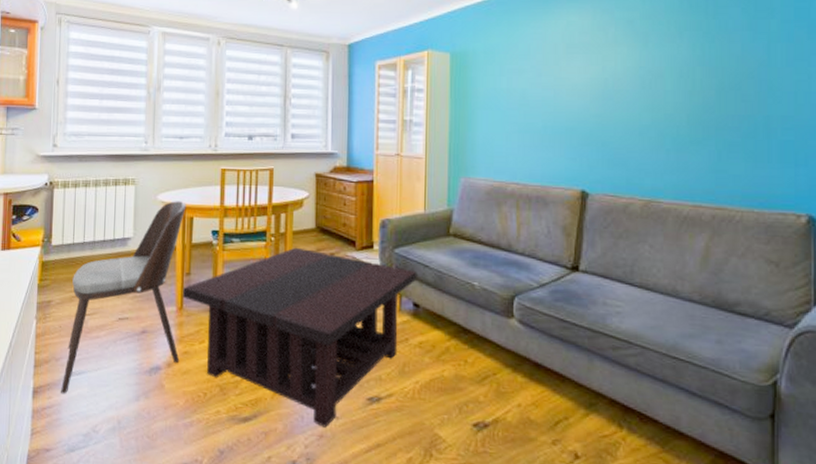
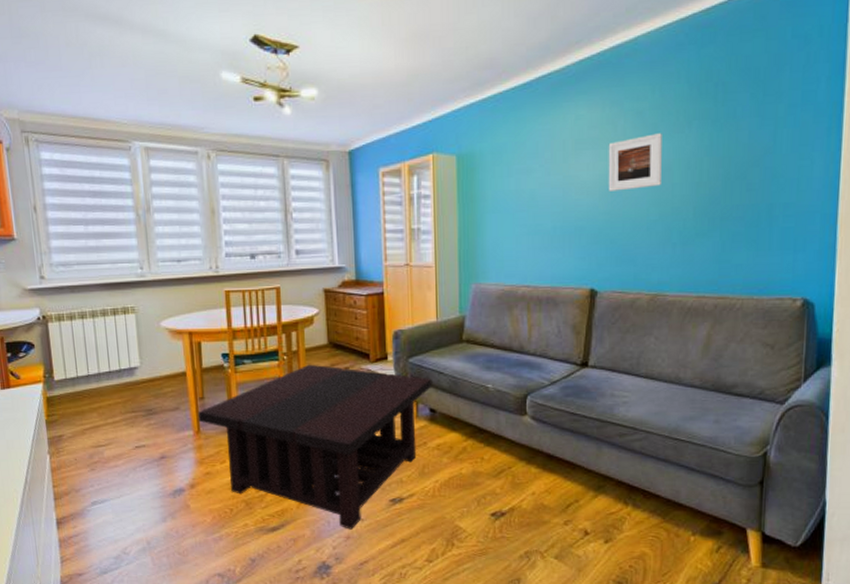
dining chair: present [60,201,186,394] -> none [81,326,203,522]
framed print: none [599,42,653,95] -> present [608,133,662,191]

